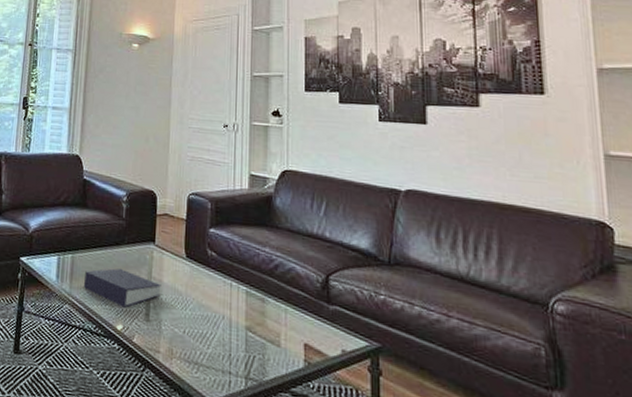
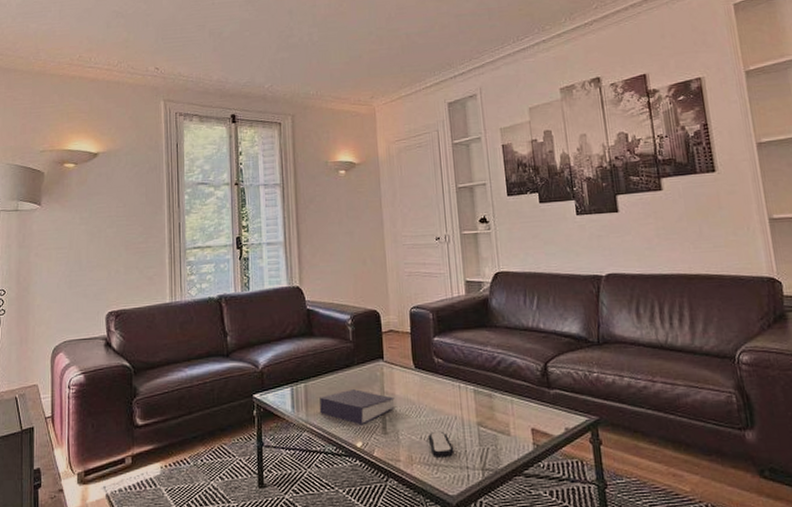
remote control: none [191,327,218,358] -> present [428,431,454,457]

